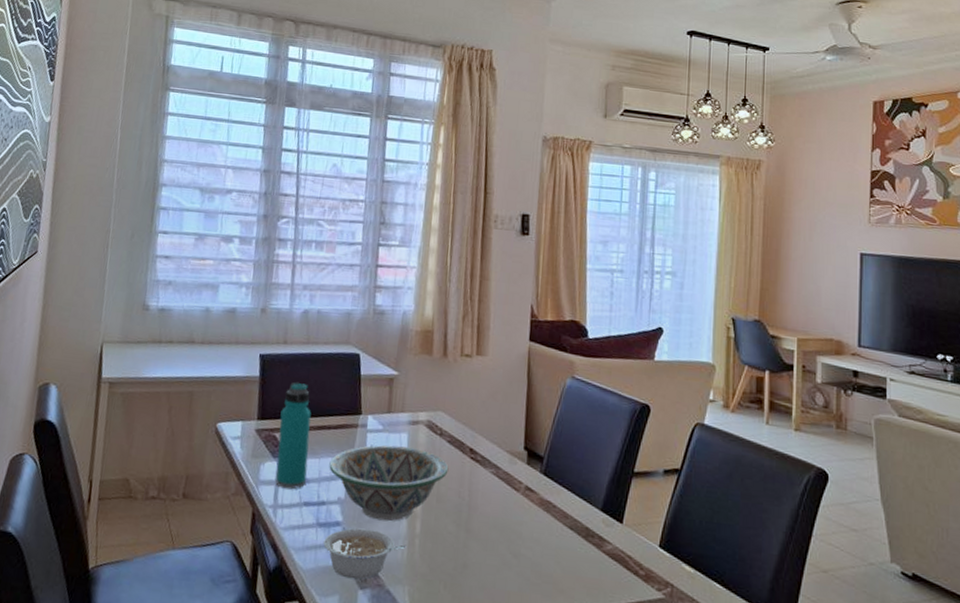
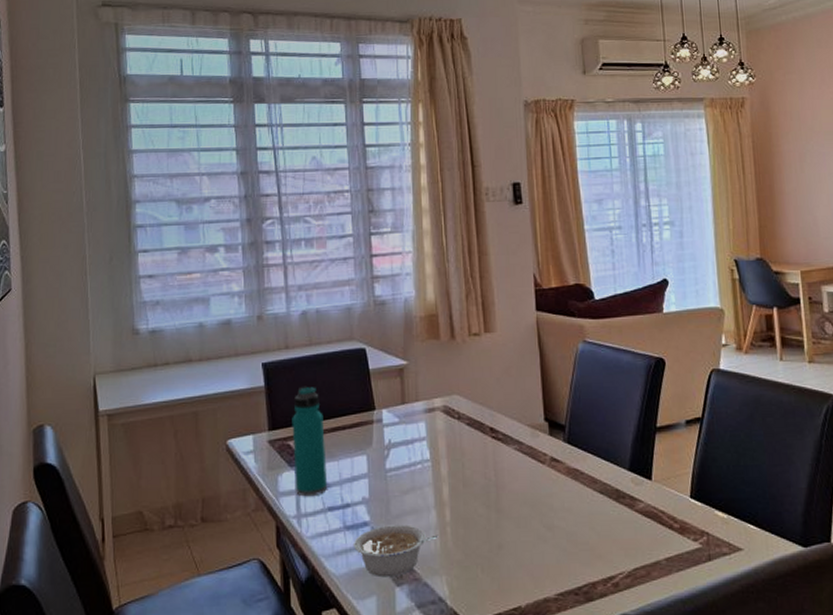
decorative bowl: present [329,445,449,522] -> none [349,436,471,514]

